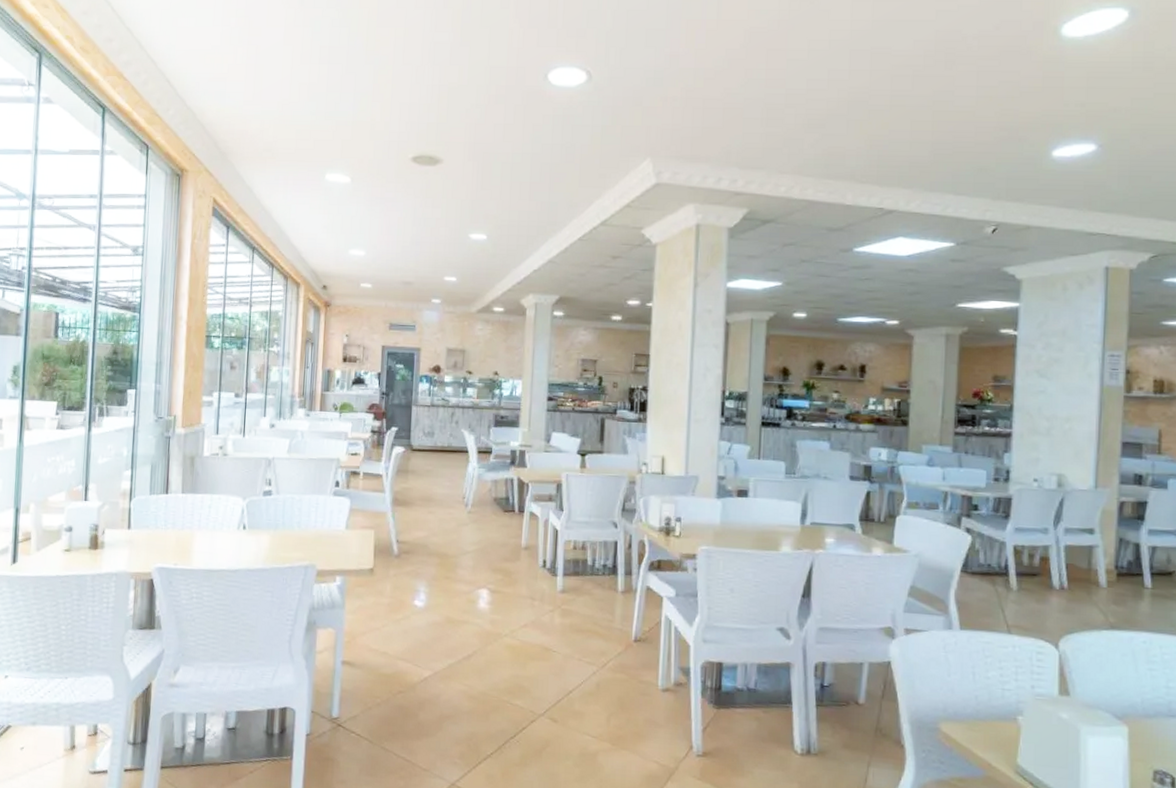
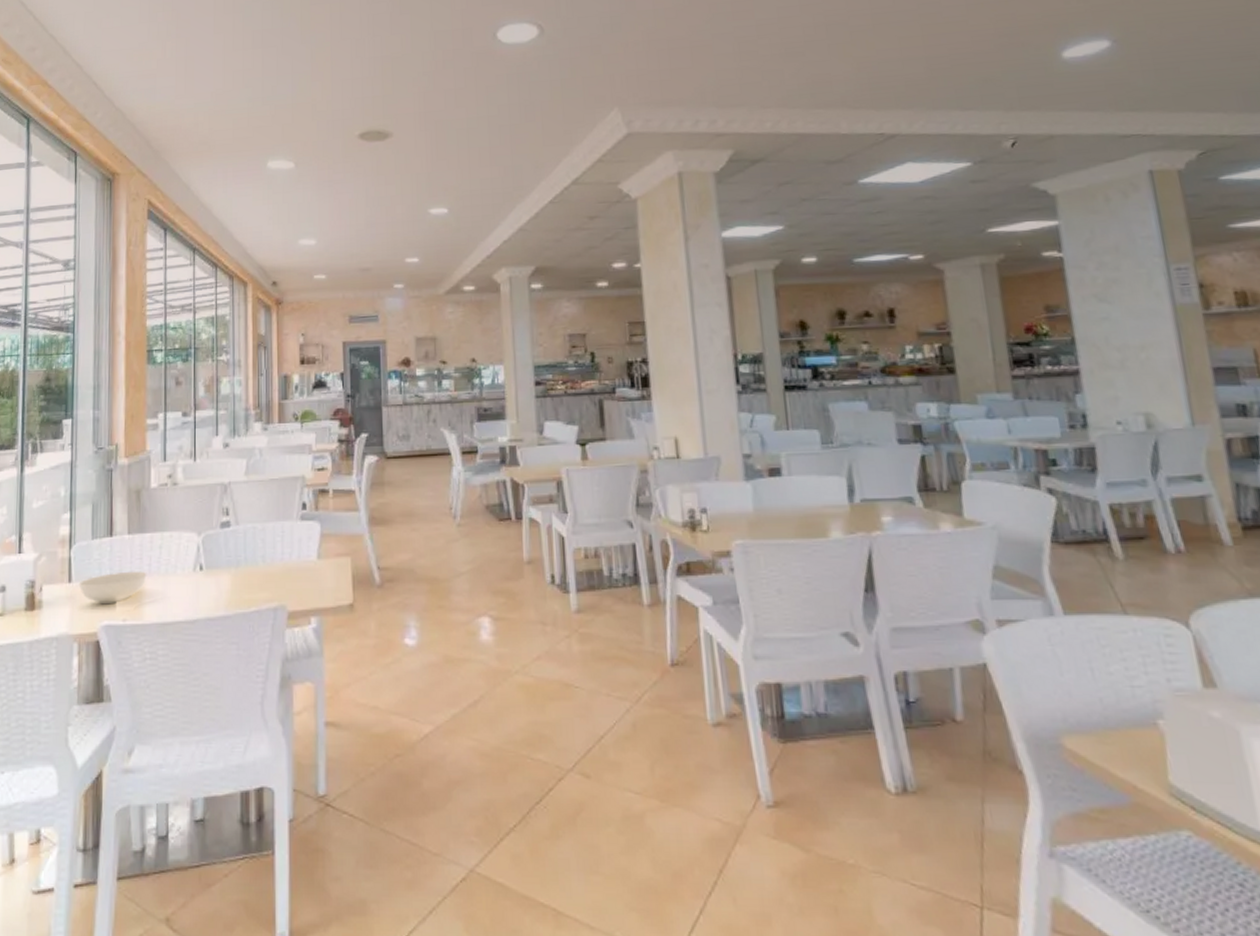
bowl: none [137,524,197,551] -> present [78,571,147,605]

